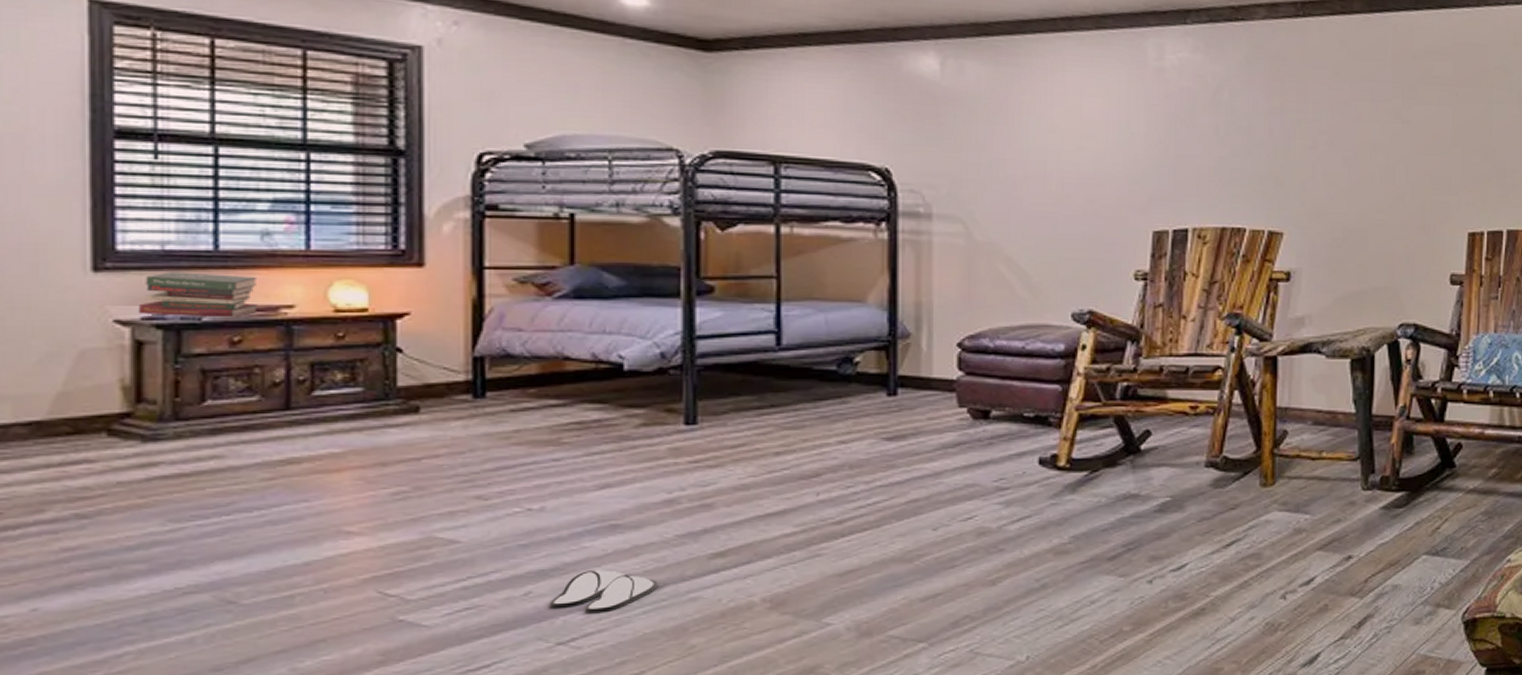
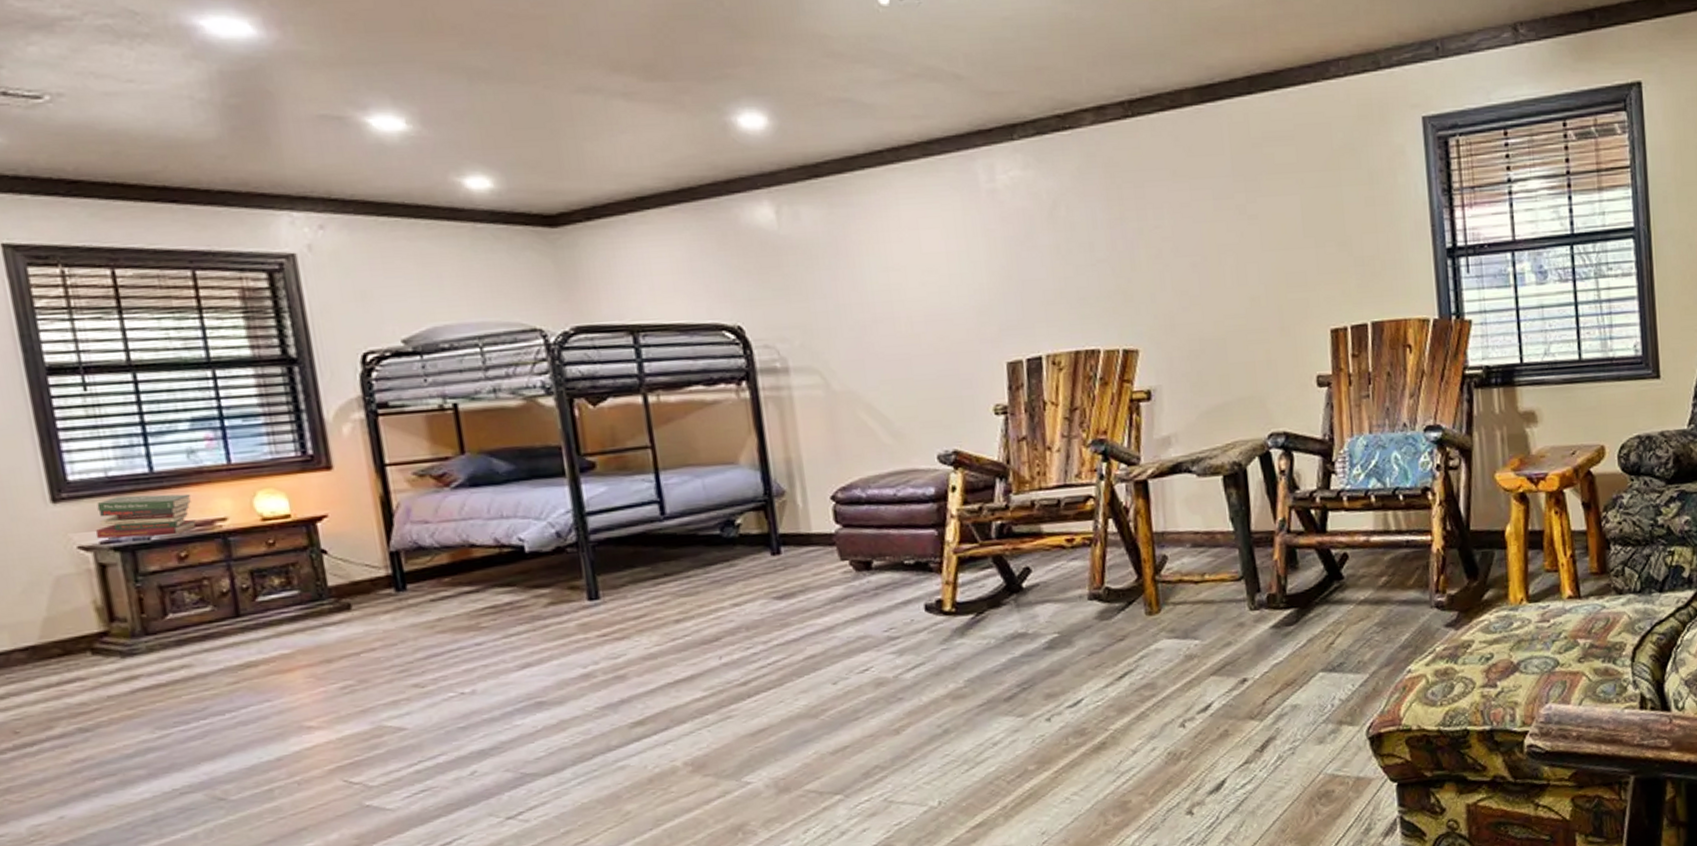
slippers: present [549,570,658,614] -> none [493,745,588,788]

